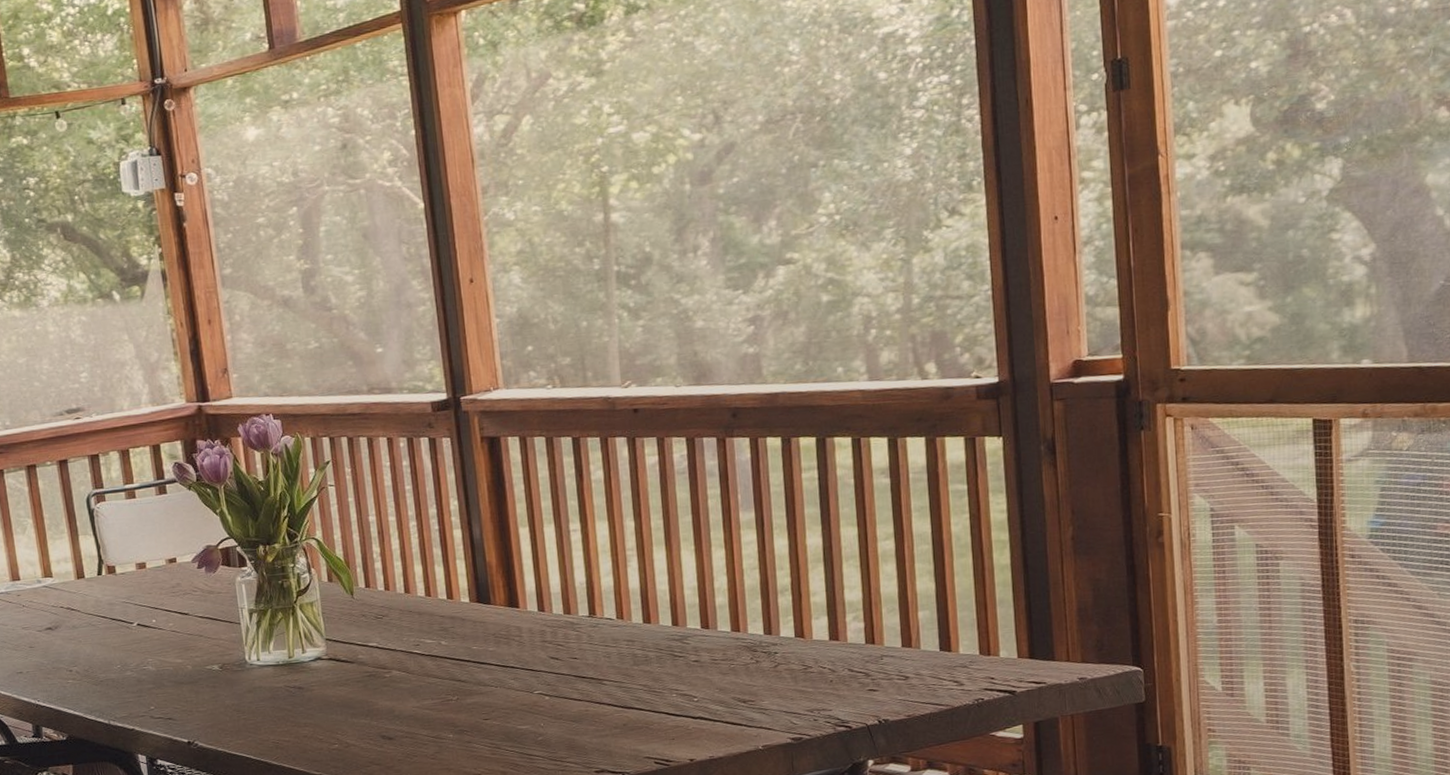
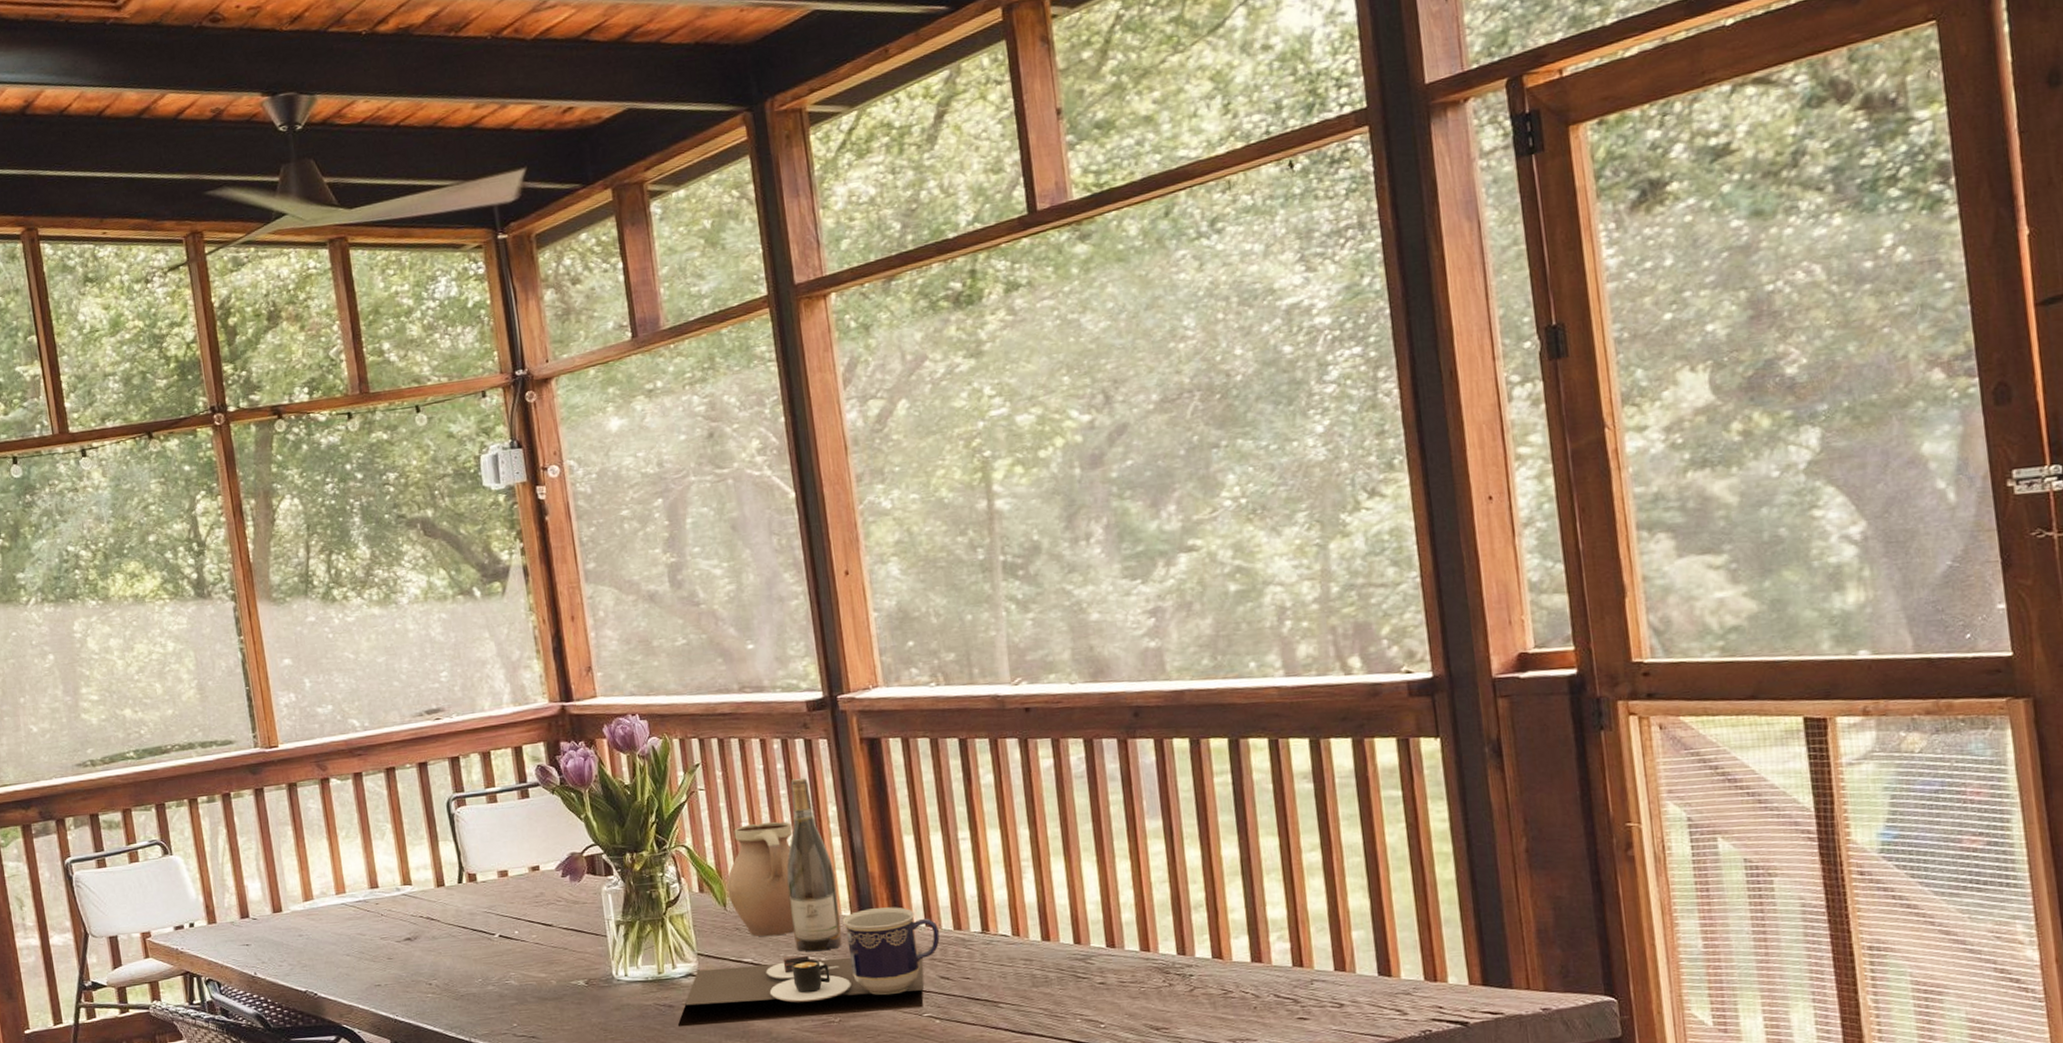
place setting: none [306,634,536,707] -> present [677,952,924,1027]
pitcher: none [354,515,417,623] -> present [727,821,795,937]
wine bottle: none [410,475,461,636] -> present [786,778,842,951]
cup: none [461,593,551,676] -> present [842,907,940,996]

